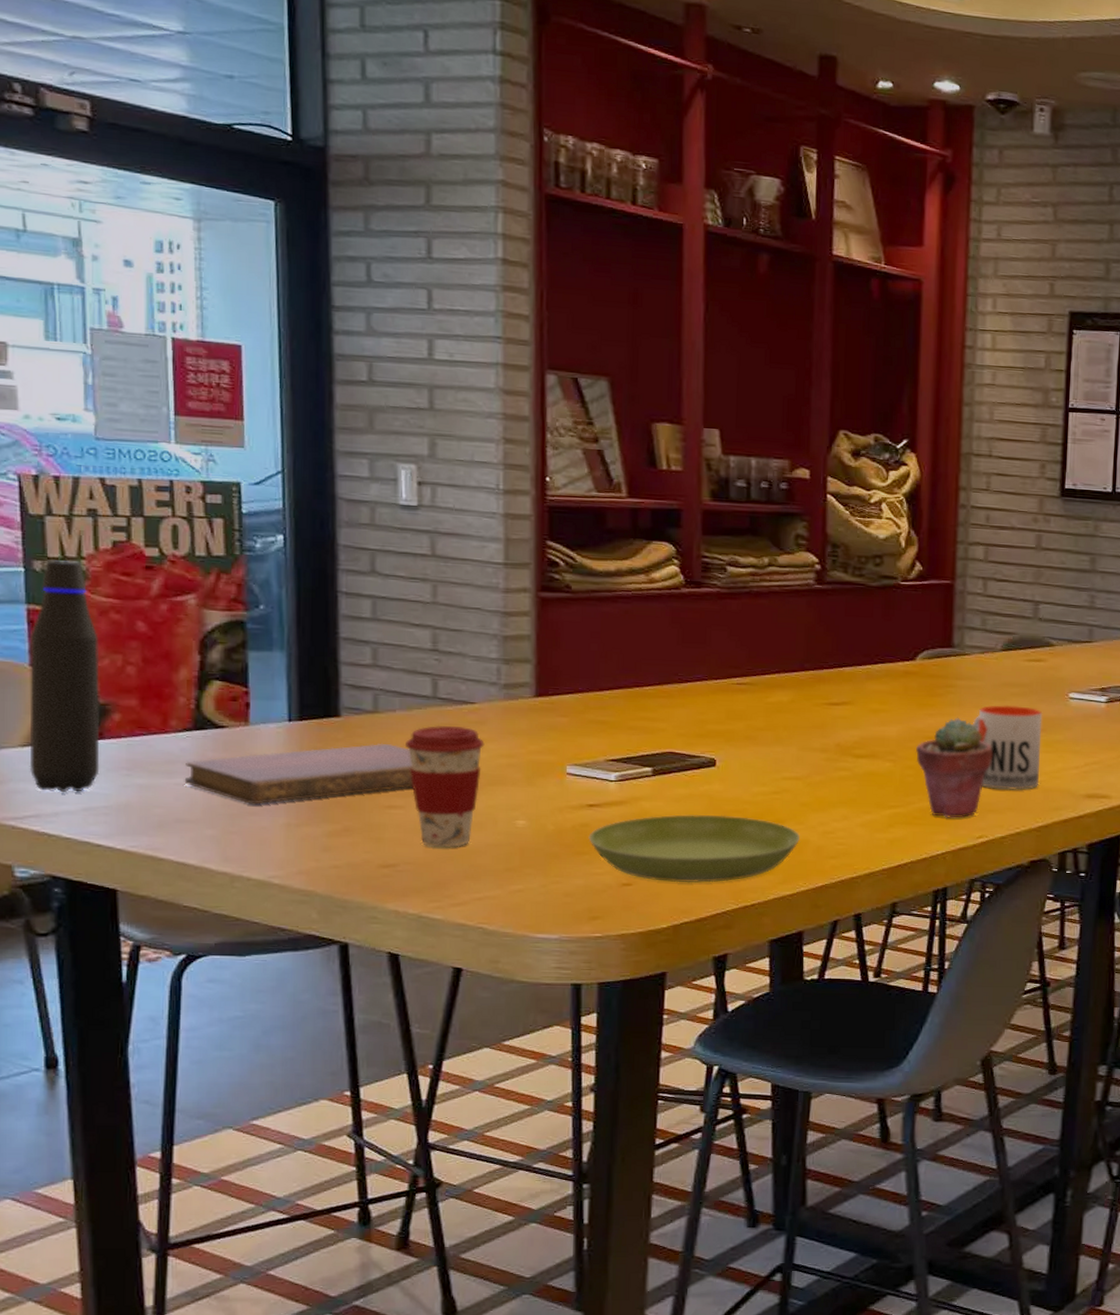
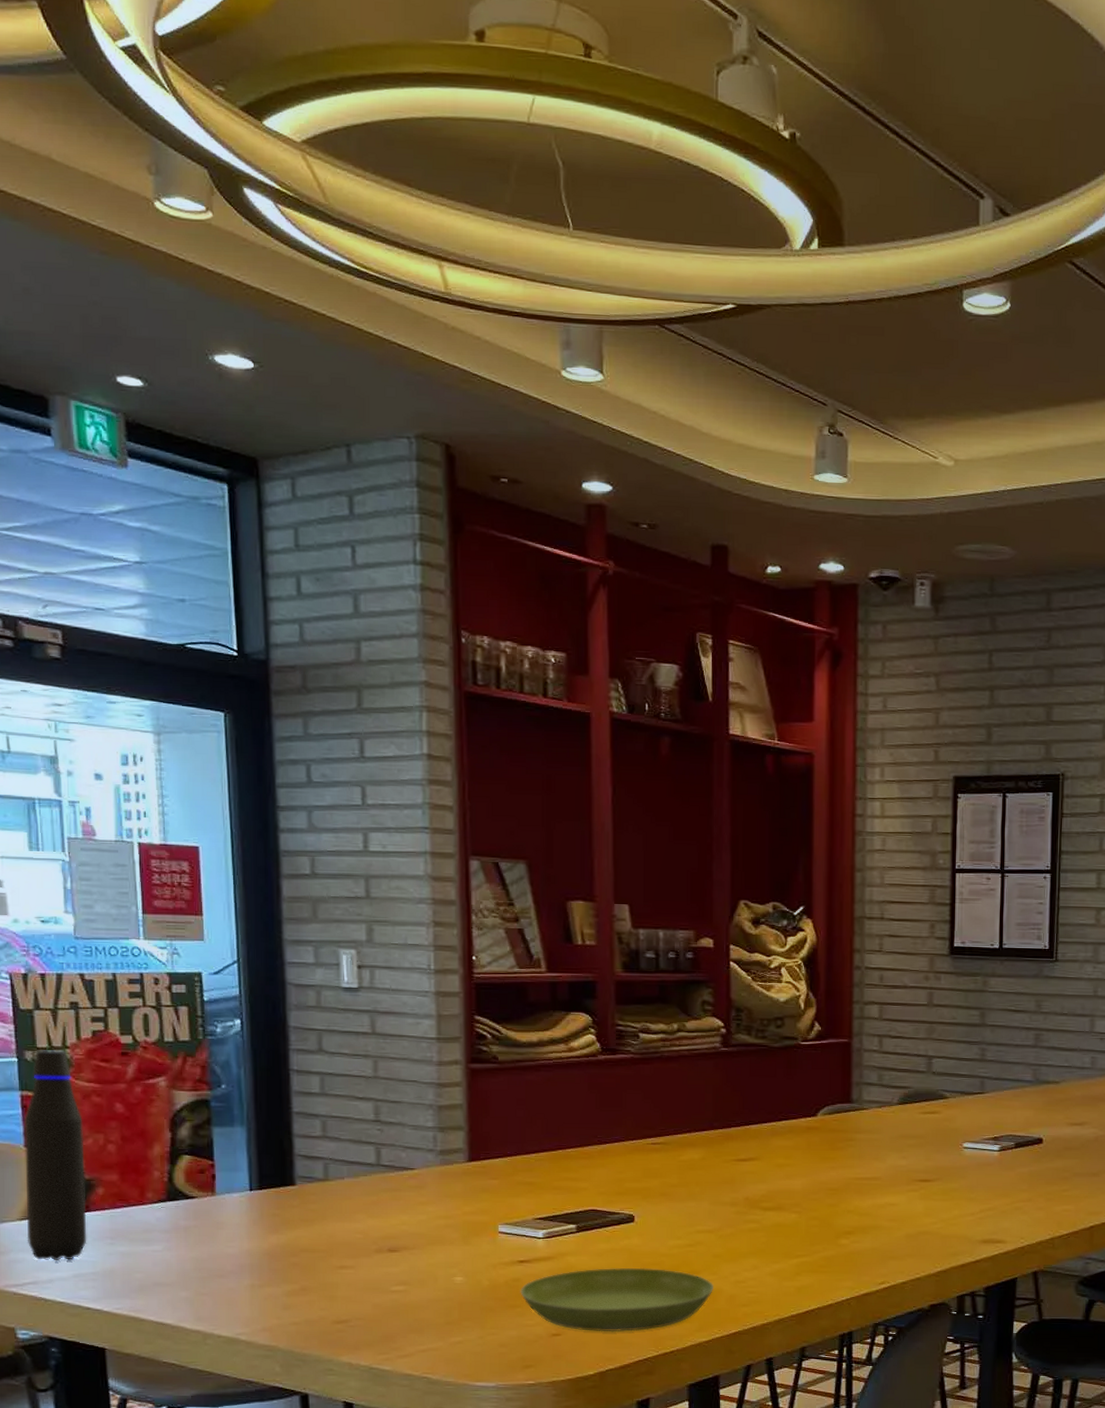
notebook: present [184,743,414,806] -> none [160,1208,362,1269]
coffee cup: present [404,726,485,847] -> none [353,1191,424,1304]
potted succulent: present [916,717,993,819] -> none [820,1169,892,1266]
mug: present [972,705,1043,790] -> none [872,1156,938,1237]

